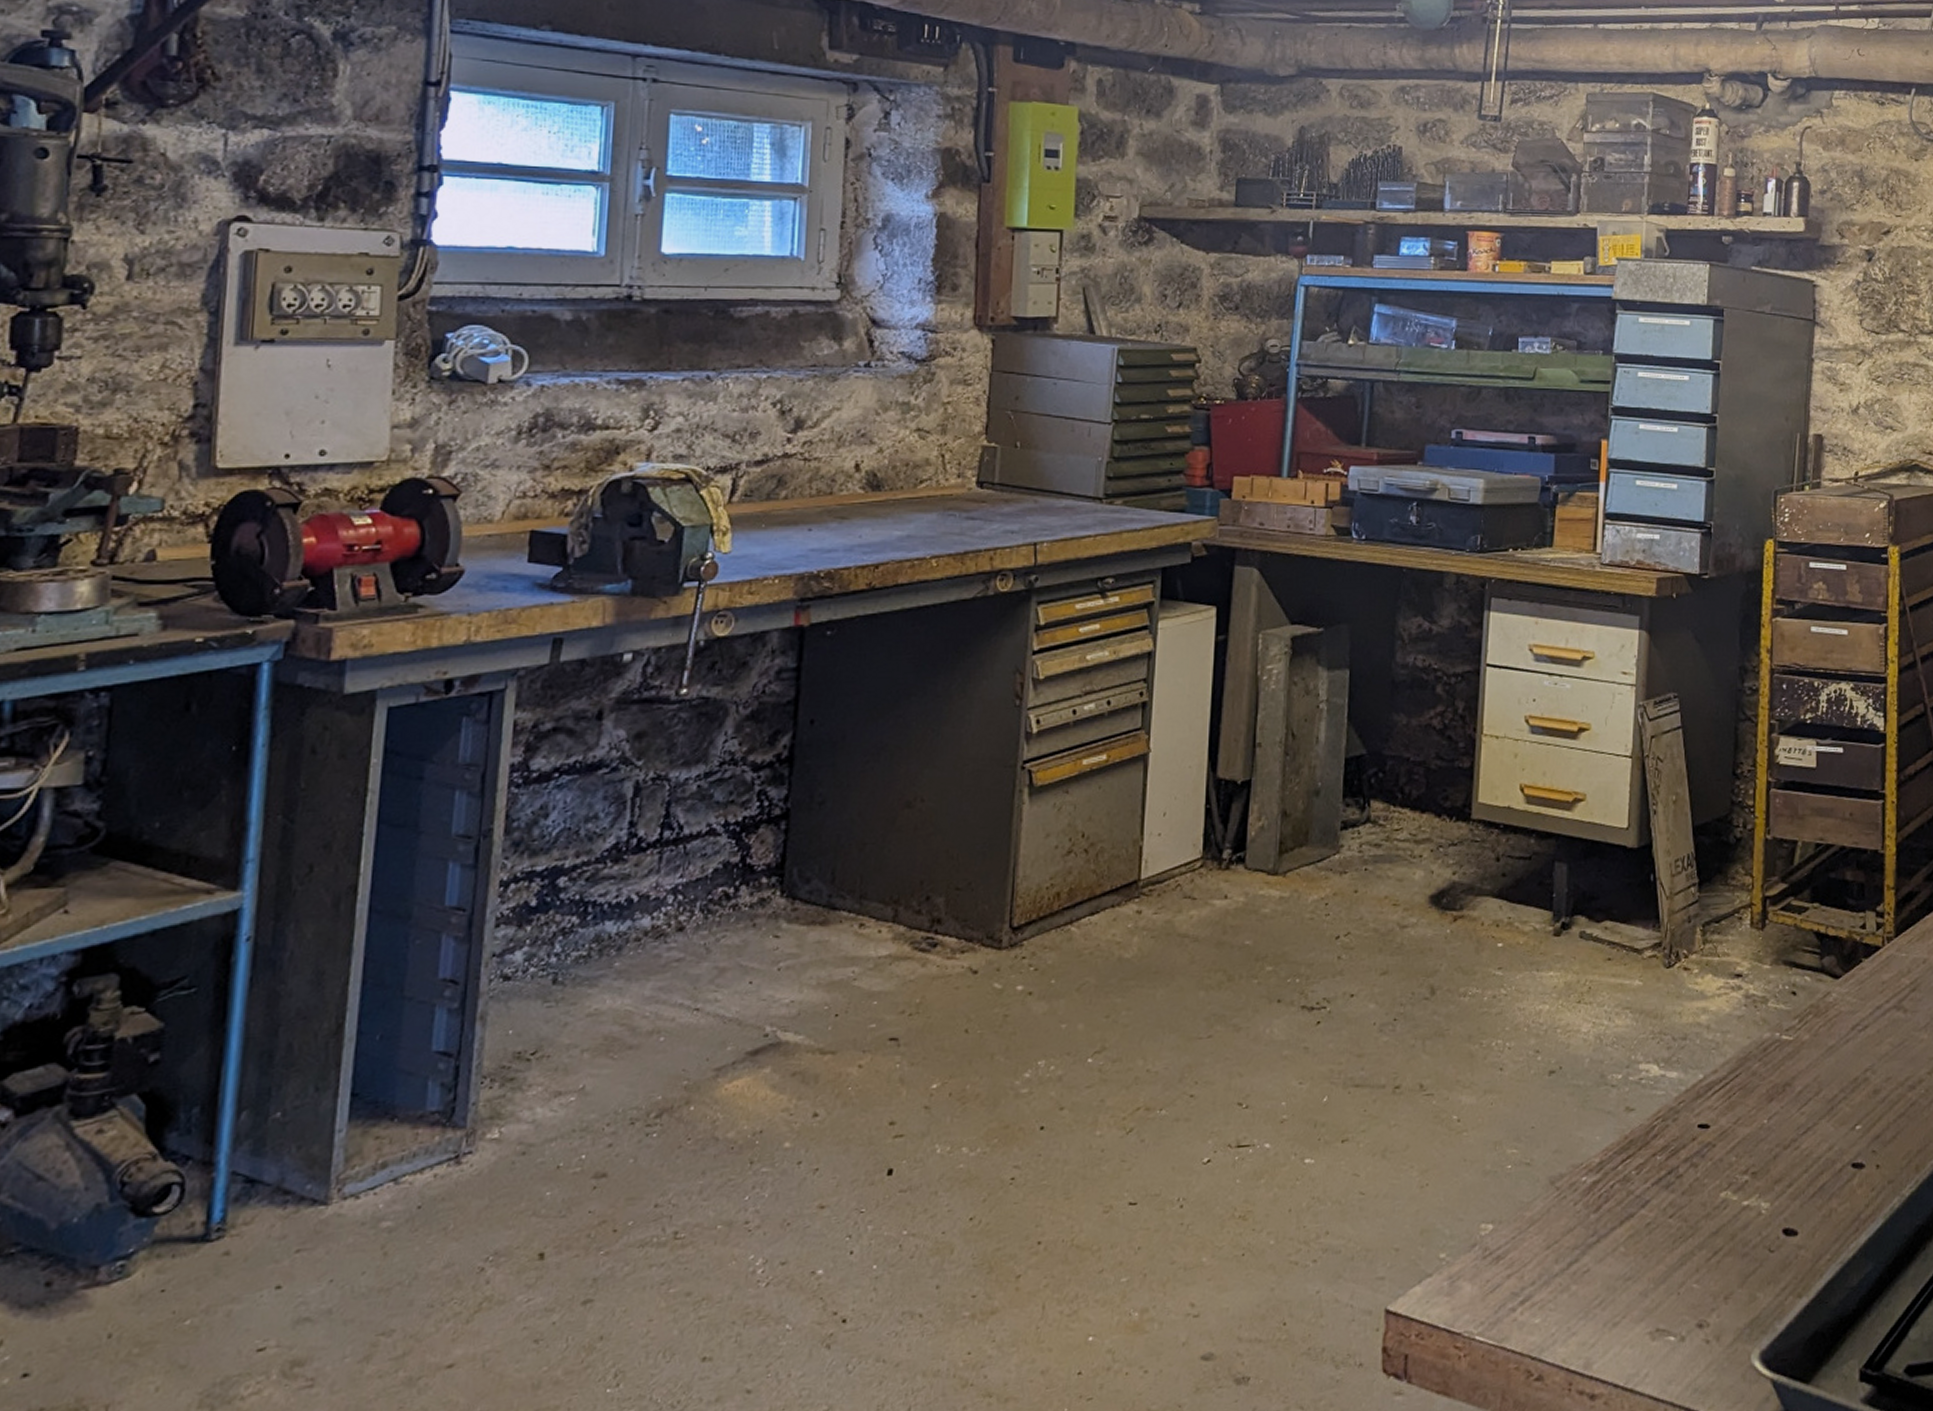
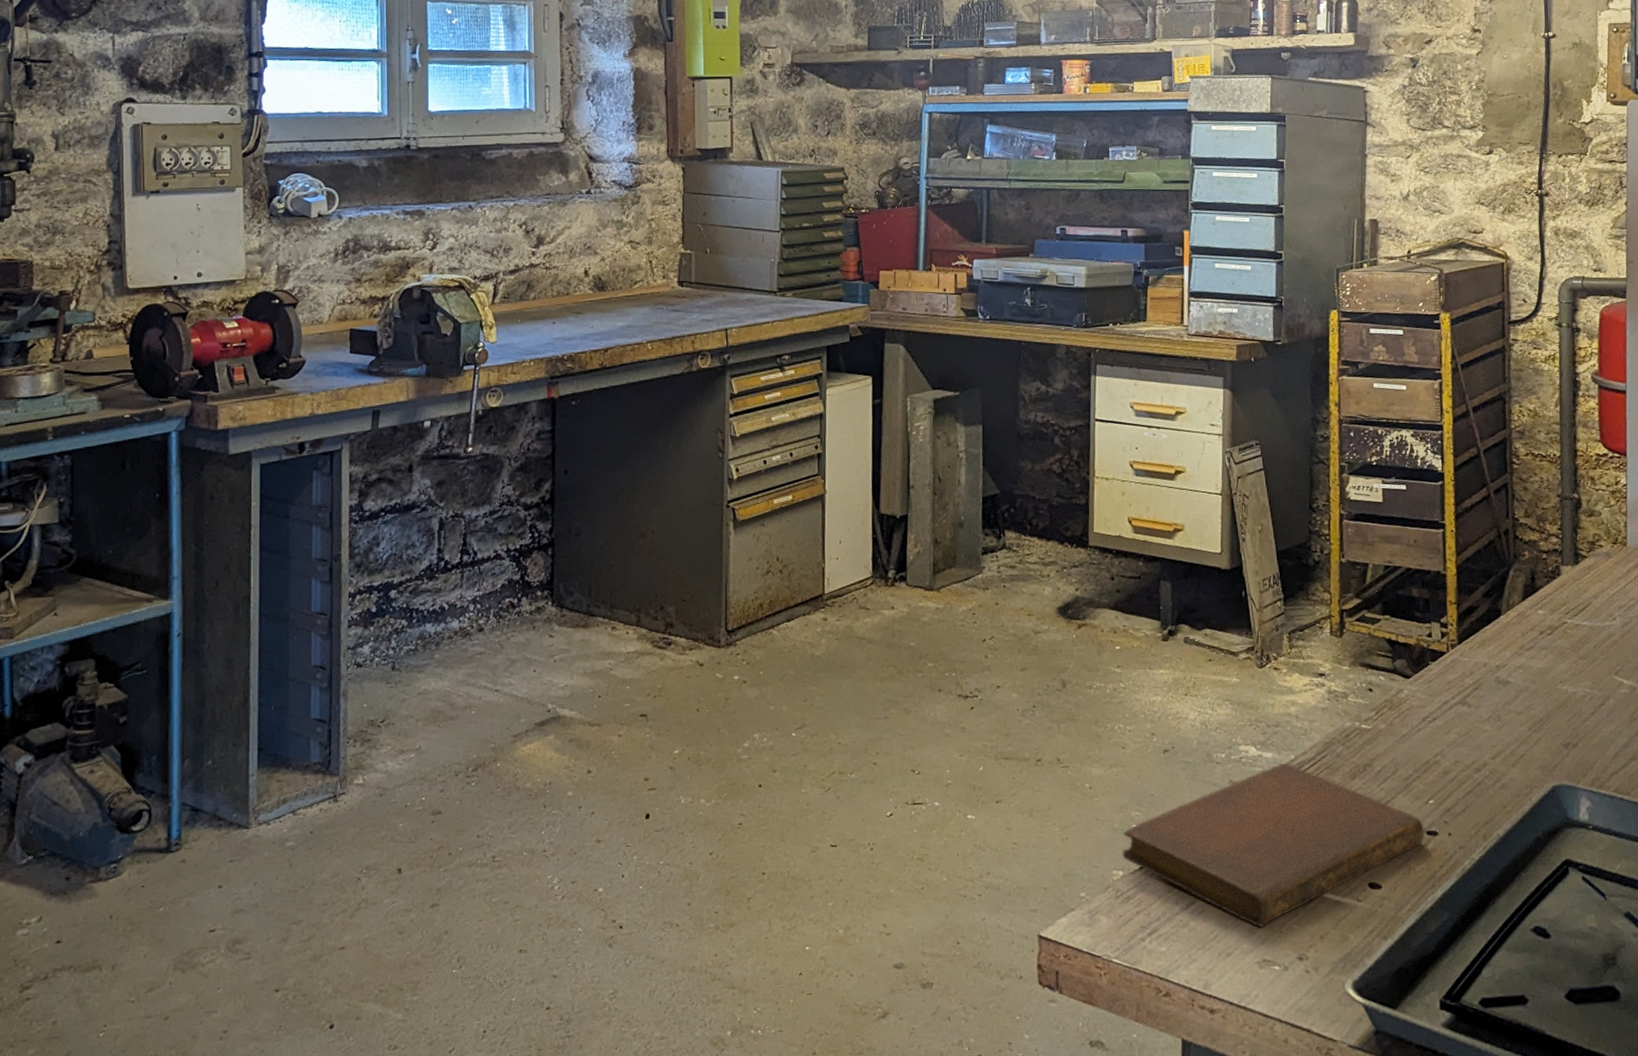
notebook: none [1493,1083,1850,1289] -> present [1122,762,1425,928]

